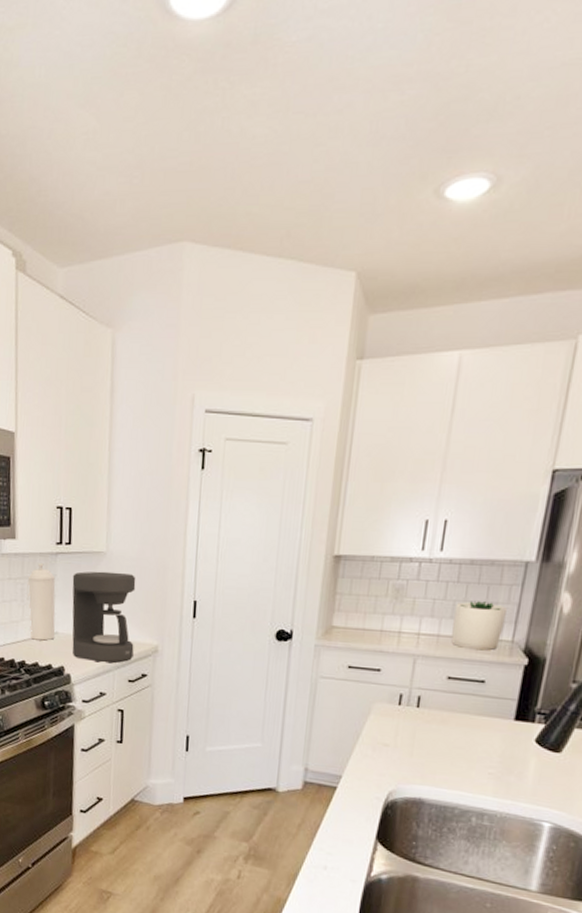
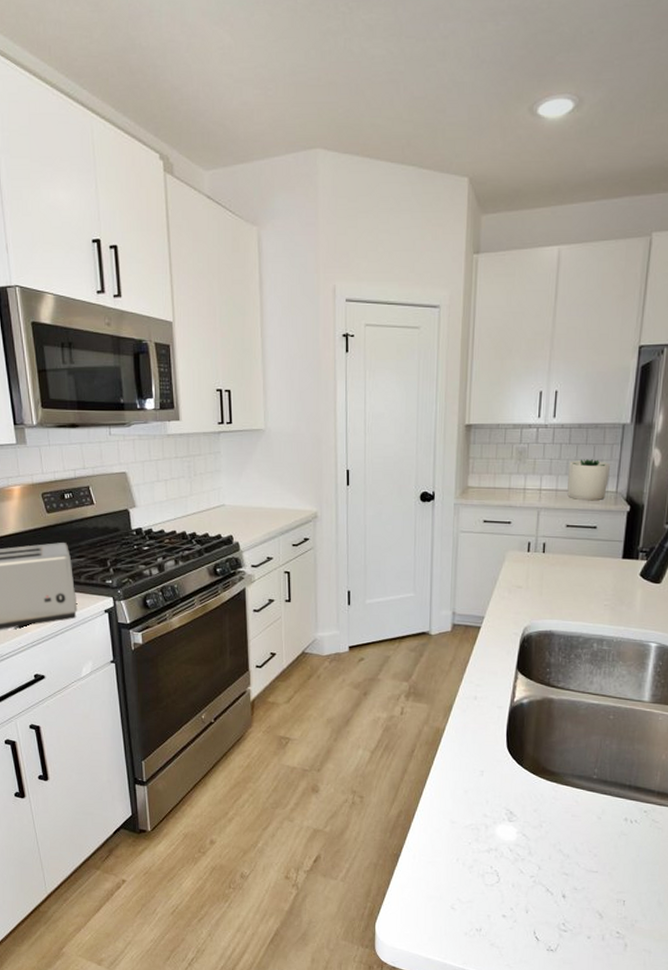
canister: present [27,563,56,641] -> none [193,442,223,513]
coffee maker: present [72,571,136,664] -> none [235,447,296,530]

